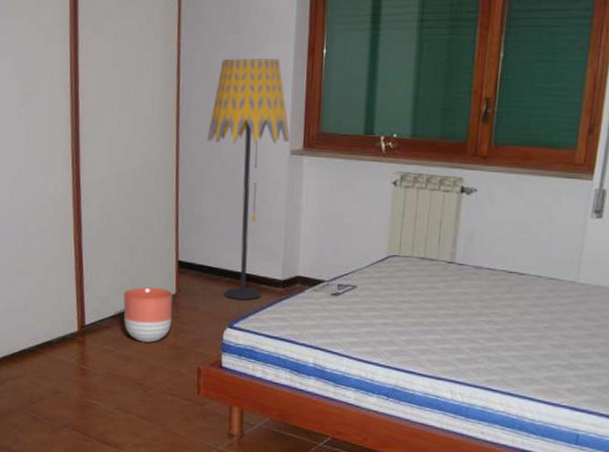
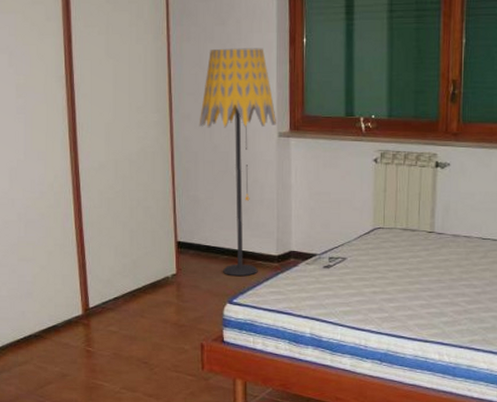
planter: present [123,287,173,343] -> none [126,268,174,322]

